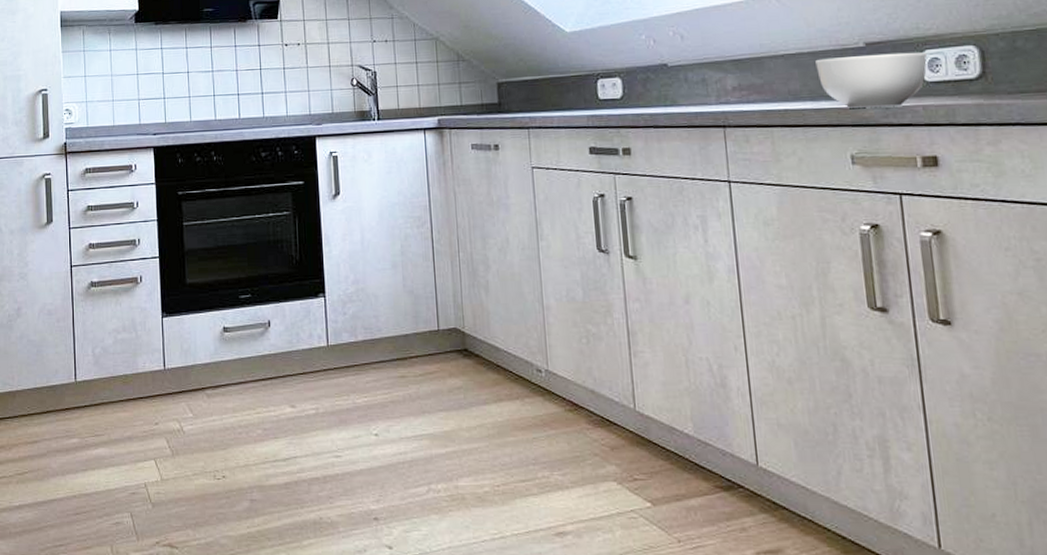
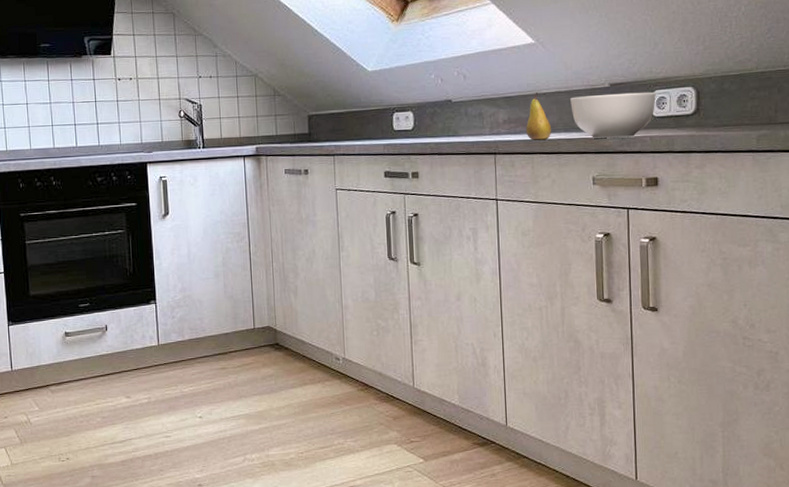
fruit: none [761,53,795,112] -> present [525,92,552,141]

